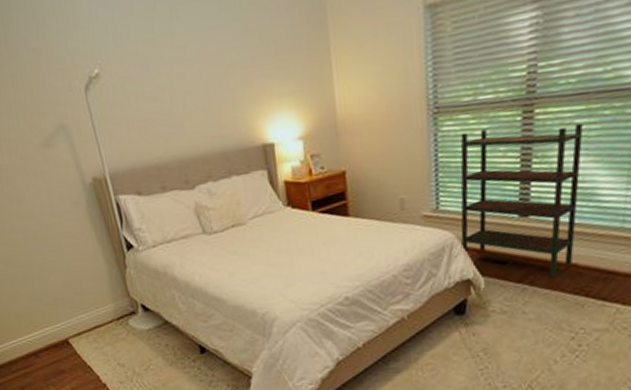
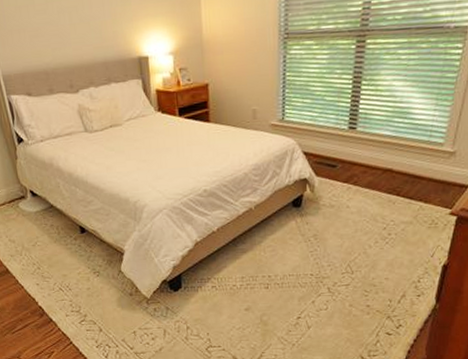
bookshelf: present [460,123,583,278] -> none [300,53,404,180]

